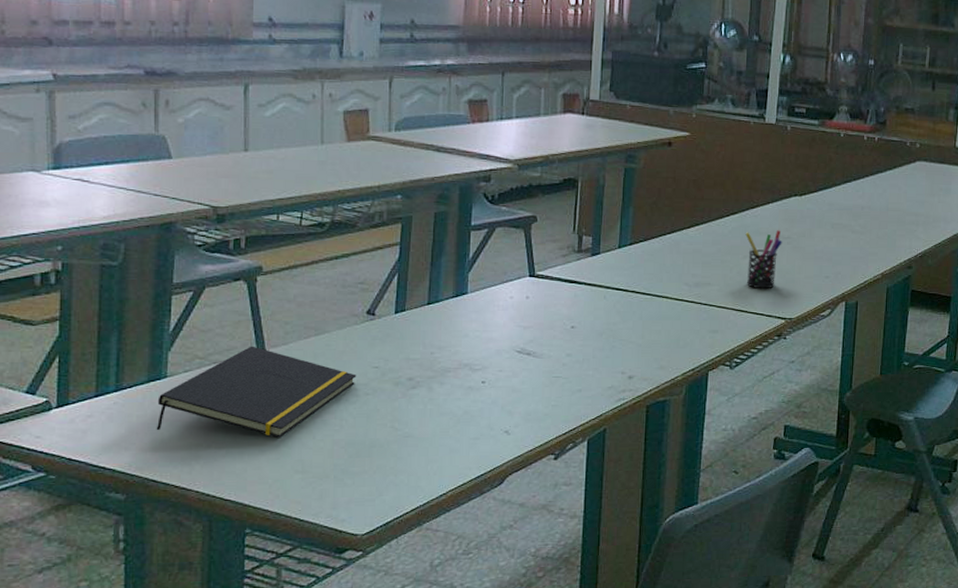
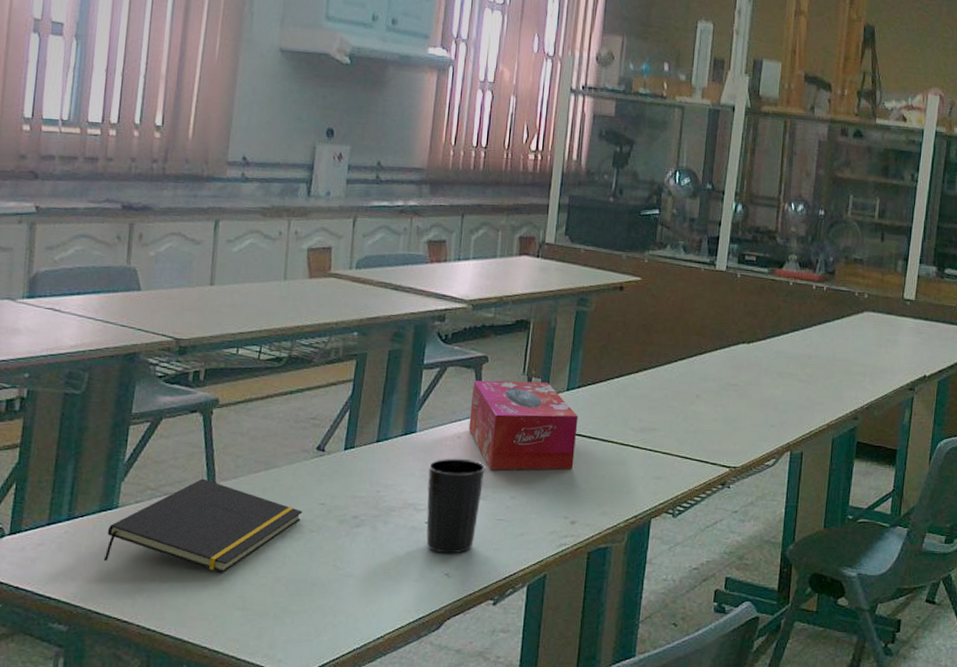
cup: none [481,318,540,412] -> present [426,458,486,554]
tissue box: none [520,240,631,329] -> present [468,380,579,470]
pen holder: present [745,230,782,289] -> none [691,377,729,436]

